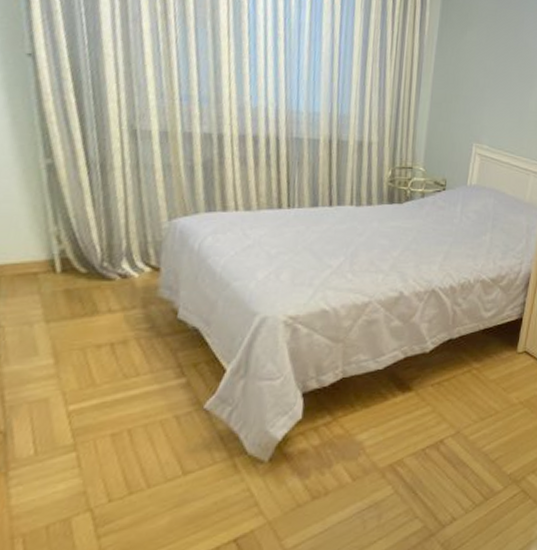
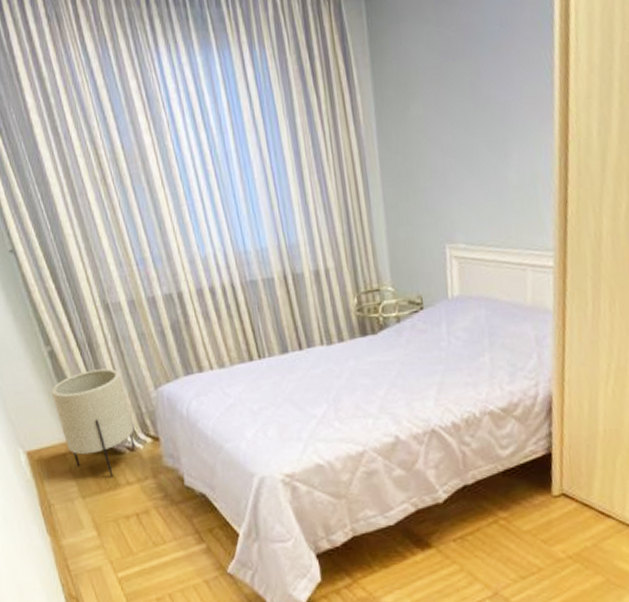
planter: none [37,191,134,304] -> present [51,368,135,478]

